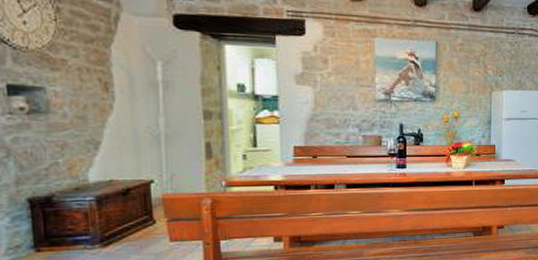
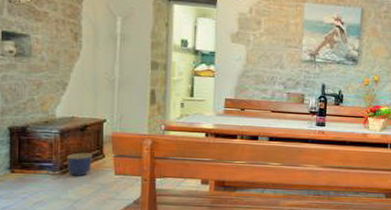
planter: none [107,220,141,248] -> present [66,152,92,176]

